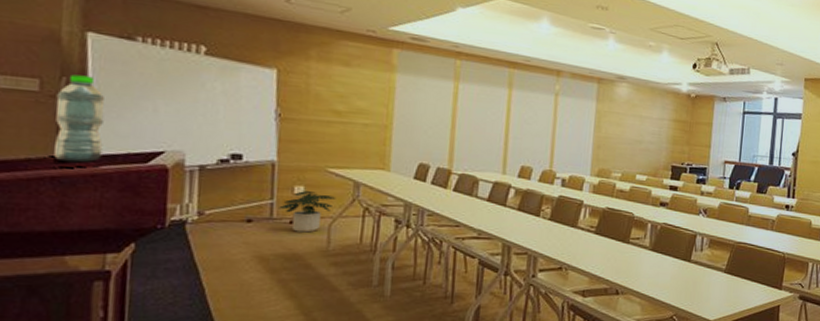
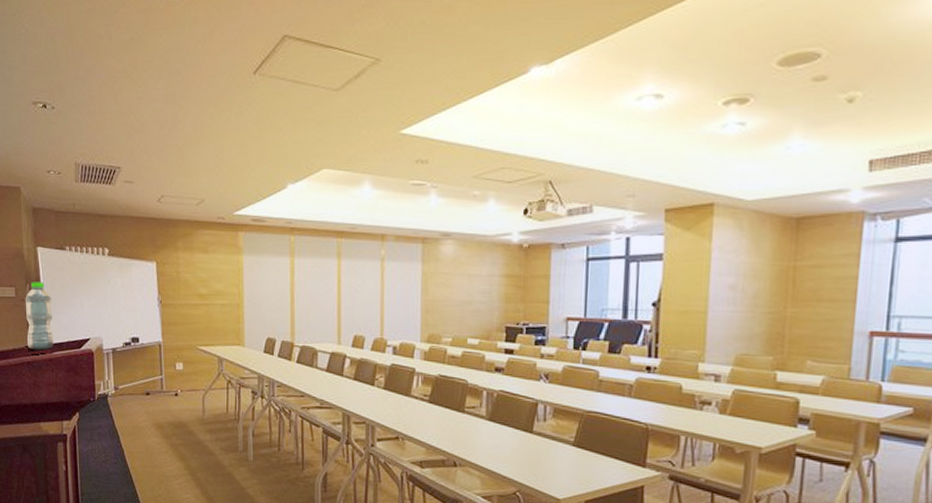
potted plant: present [278,191,336,233] -> none [166,367,206,404]

